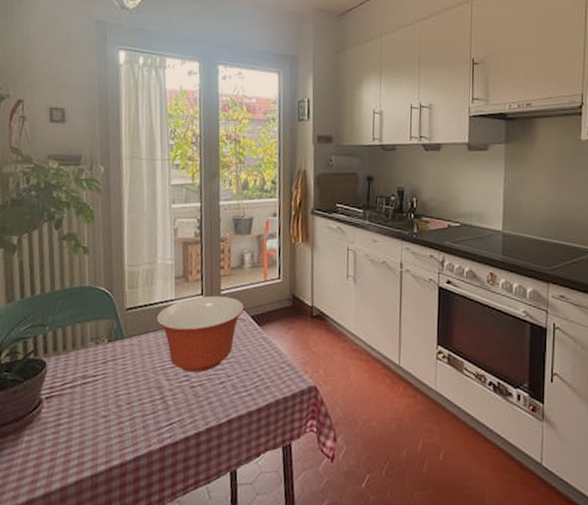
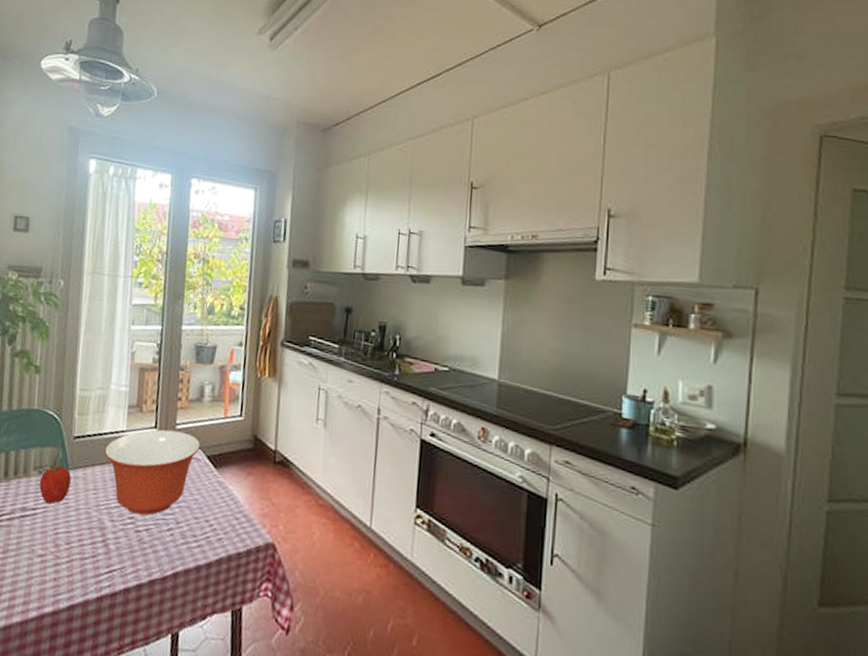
fruit: none [97,334,127,371] -> present [39,464,72,505]

